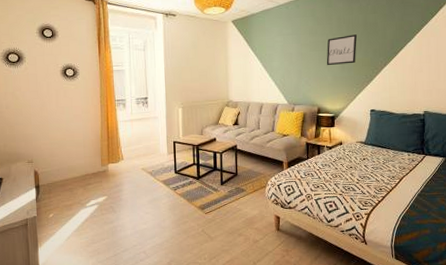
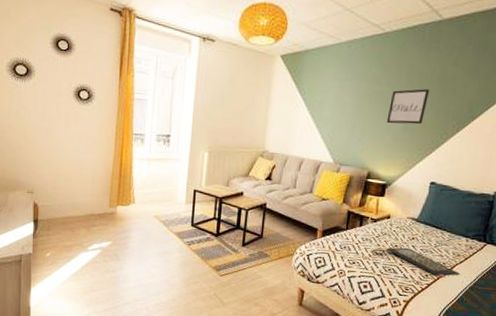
clutch bag: none [331,167,408,189] -> present [372,247,460,278]

